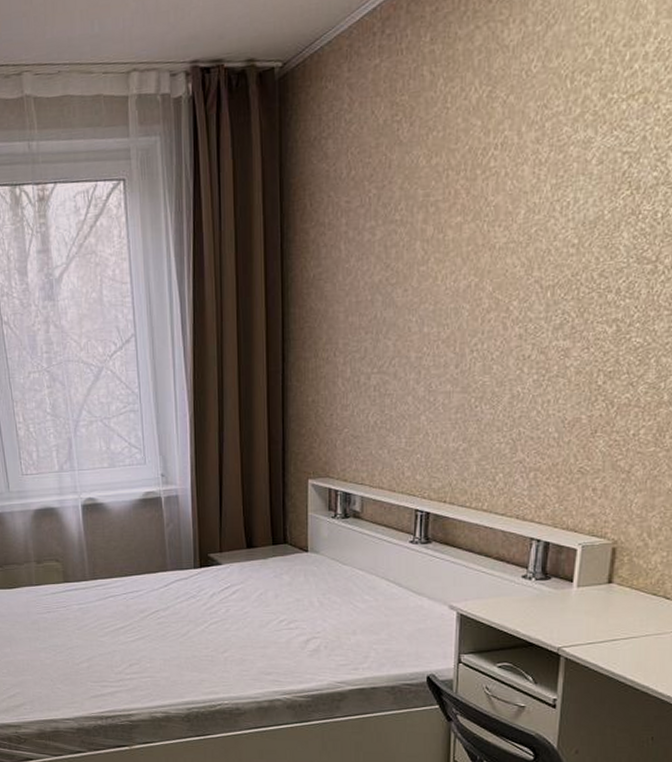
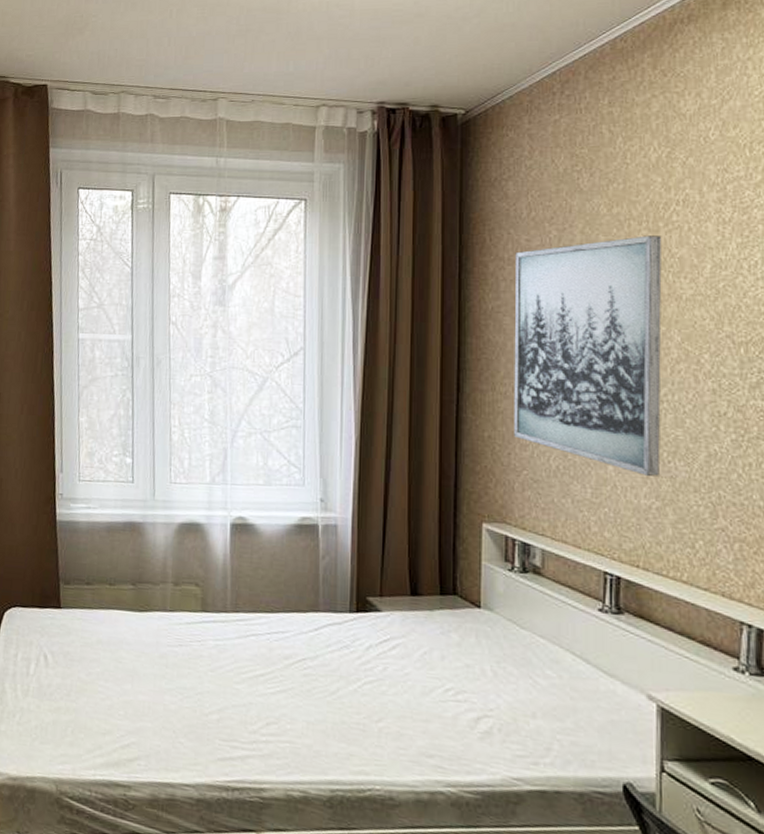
wall art: none [335,184,479,421] -> present [514,235,662,476]

